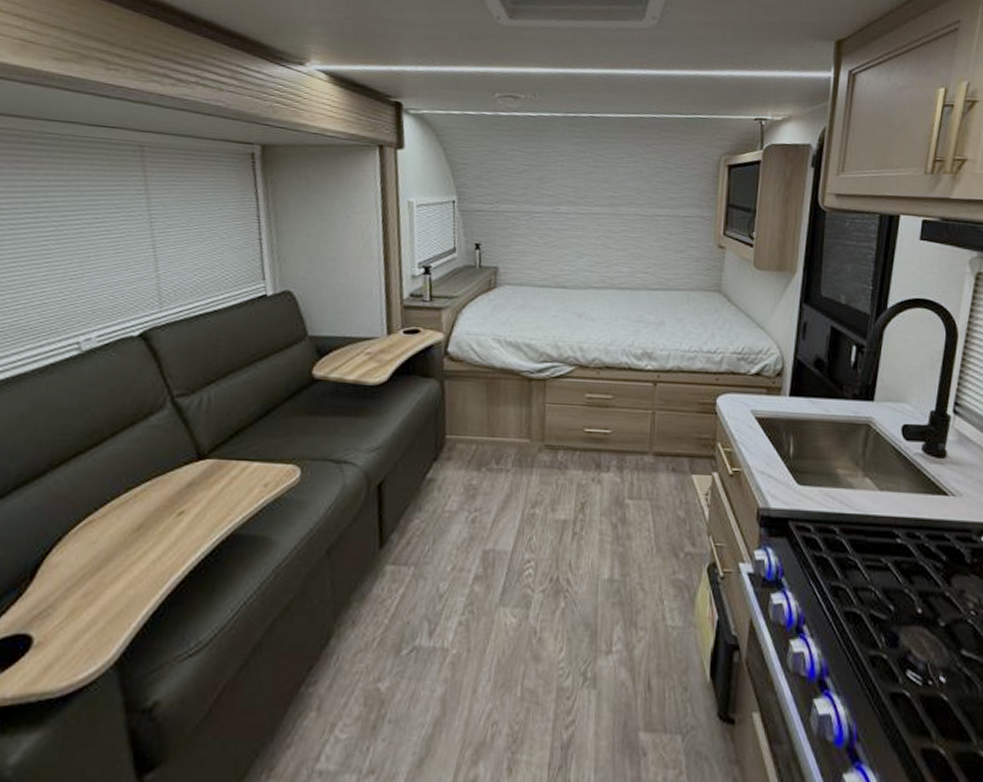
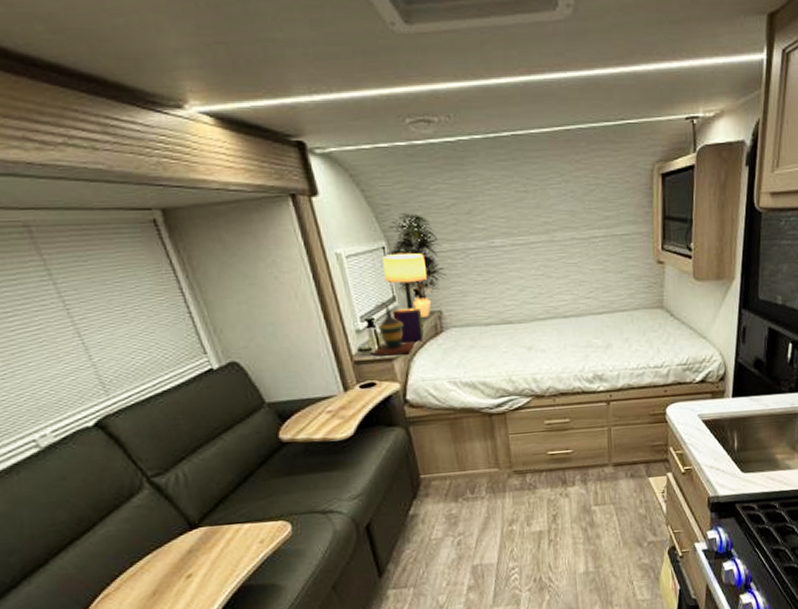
decorative basket: none [424,251,467,306] -> present [373,301,416,357]
table lamp: none [449,208,491,281] -> present [382,253,428,328]
books: none [450,259,479,295] -> present [392,308,424,343]
plant: none [456,173,509,272] -> present [387,213,446,317]

